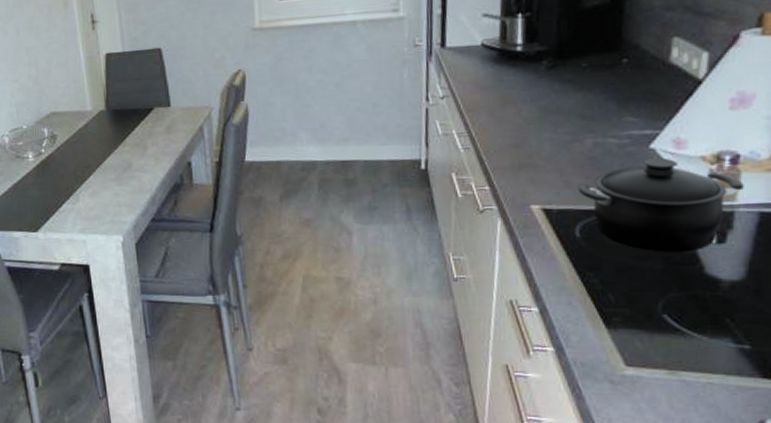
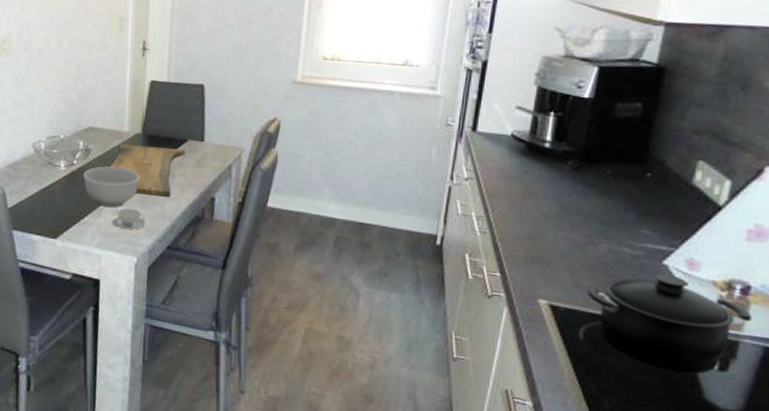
bowl: none [53,147,112,191] -> present [83,166,140,208]
cutting board: none [78,118,154,172] -> present [109,143,186,197]
teacup: none [91,187,125,210] -> present [112,207,146,229]

